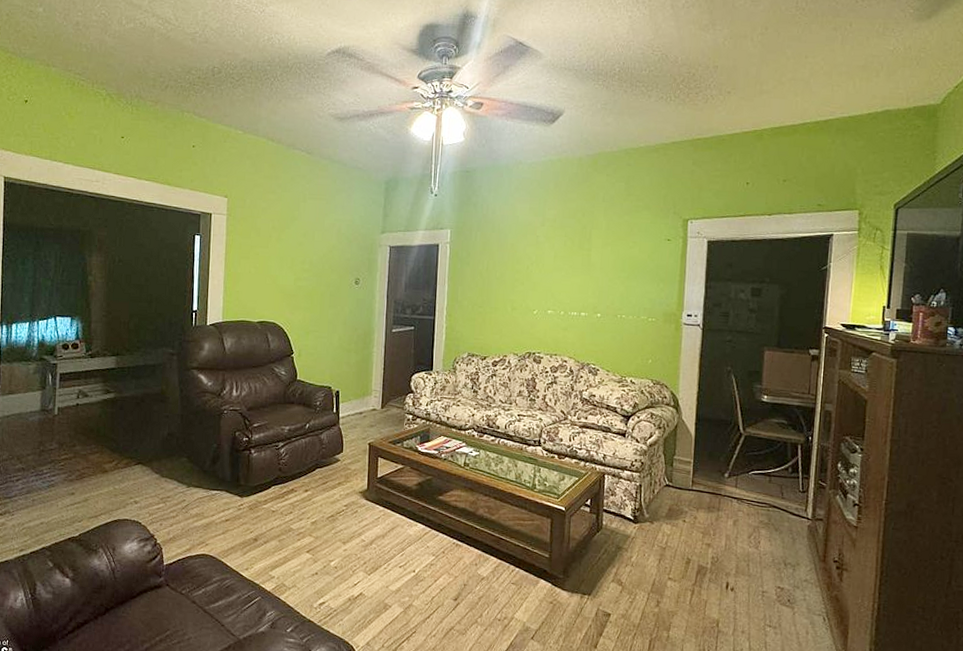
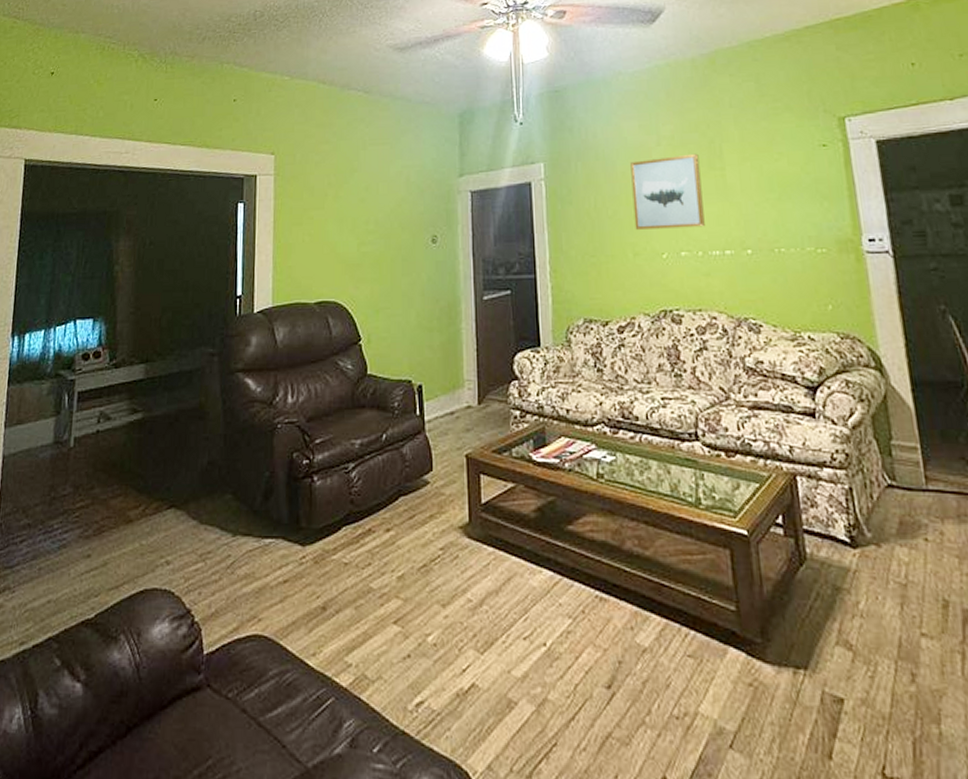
wall art: none [515,235,573,293] -> present [630,153,705,230]

